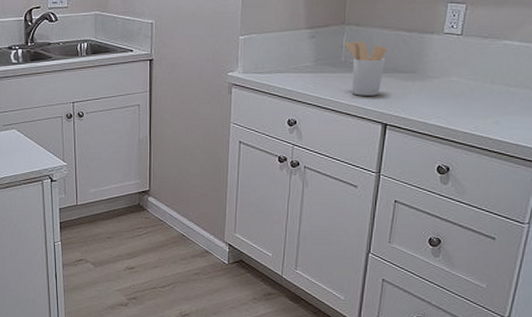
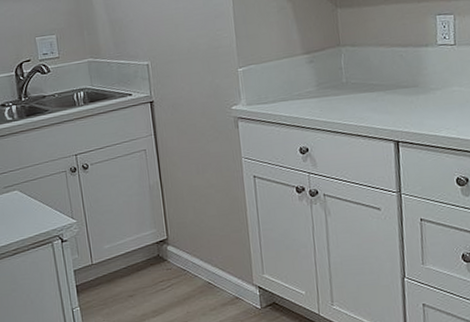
utensil holder: present [345,41,388,96] -> none [343,61,387,116]

